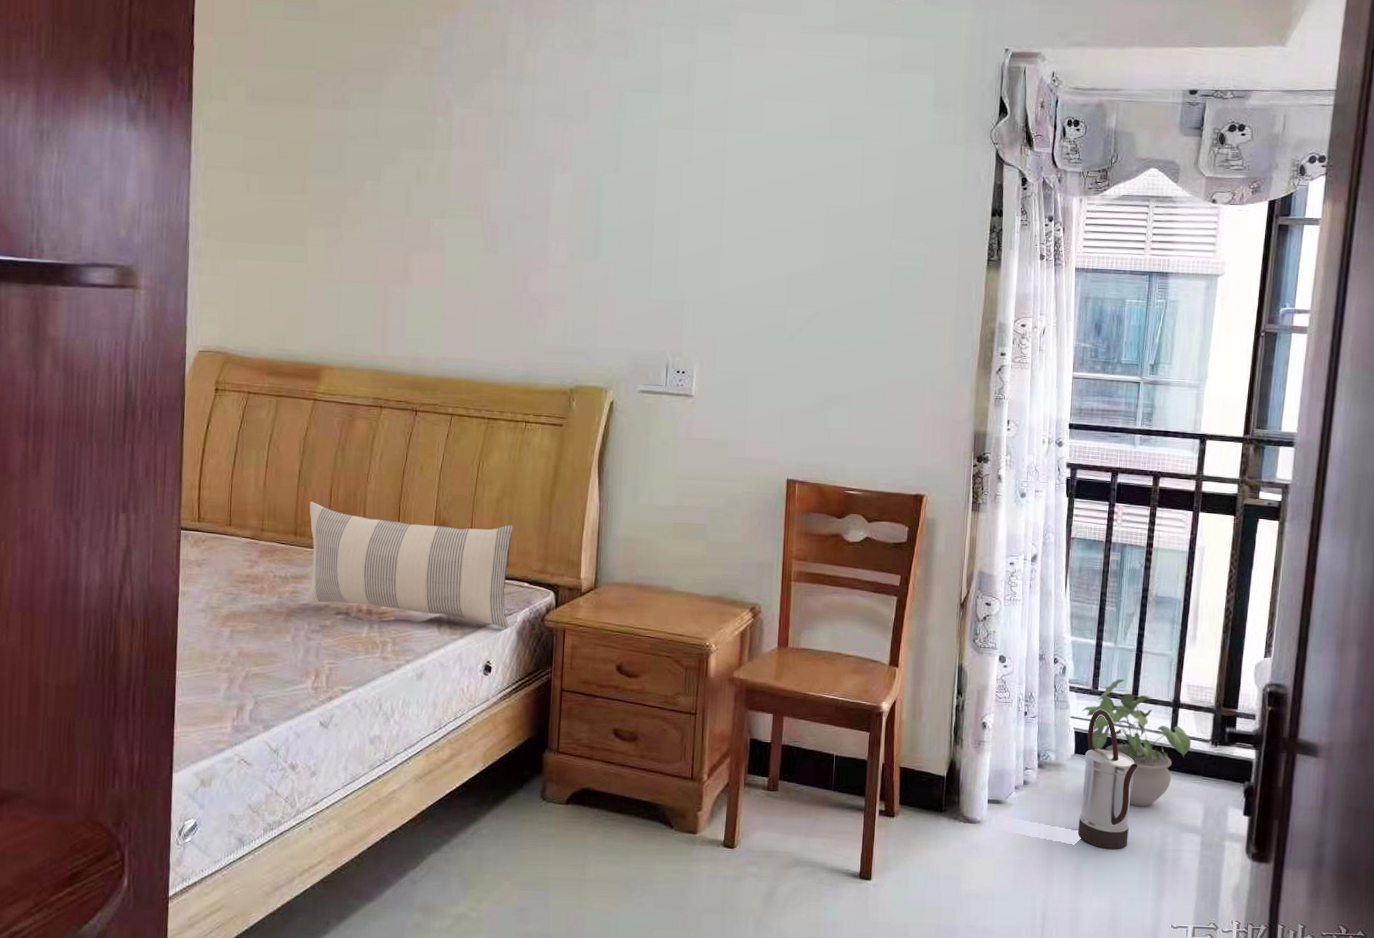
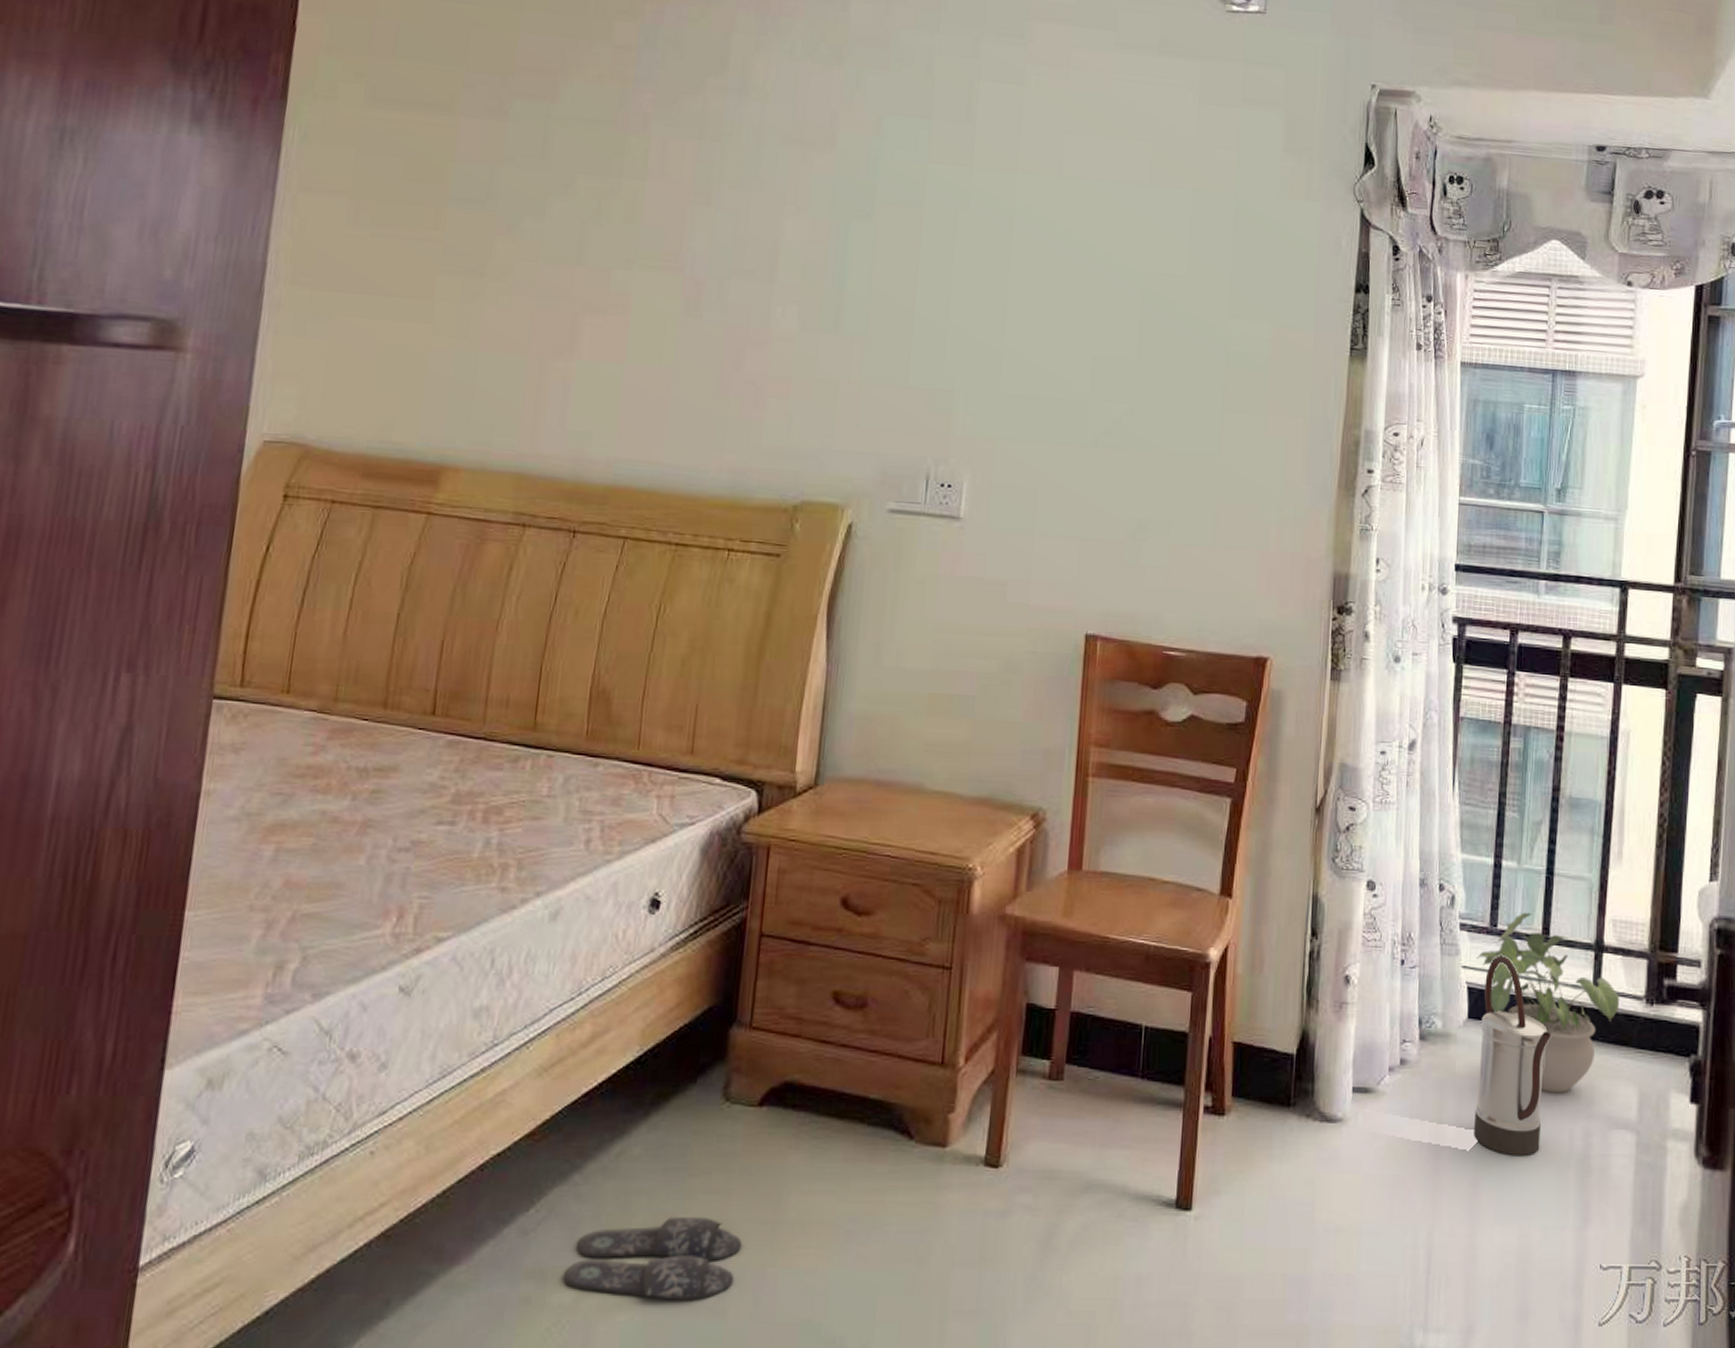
pillow: present [305,501,513,629] -> none [391,659,704,845]
slippers: none [442,875,559,929] -> present [564,1217,743,1301]

